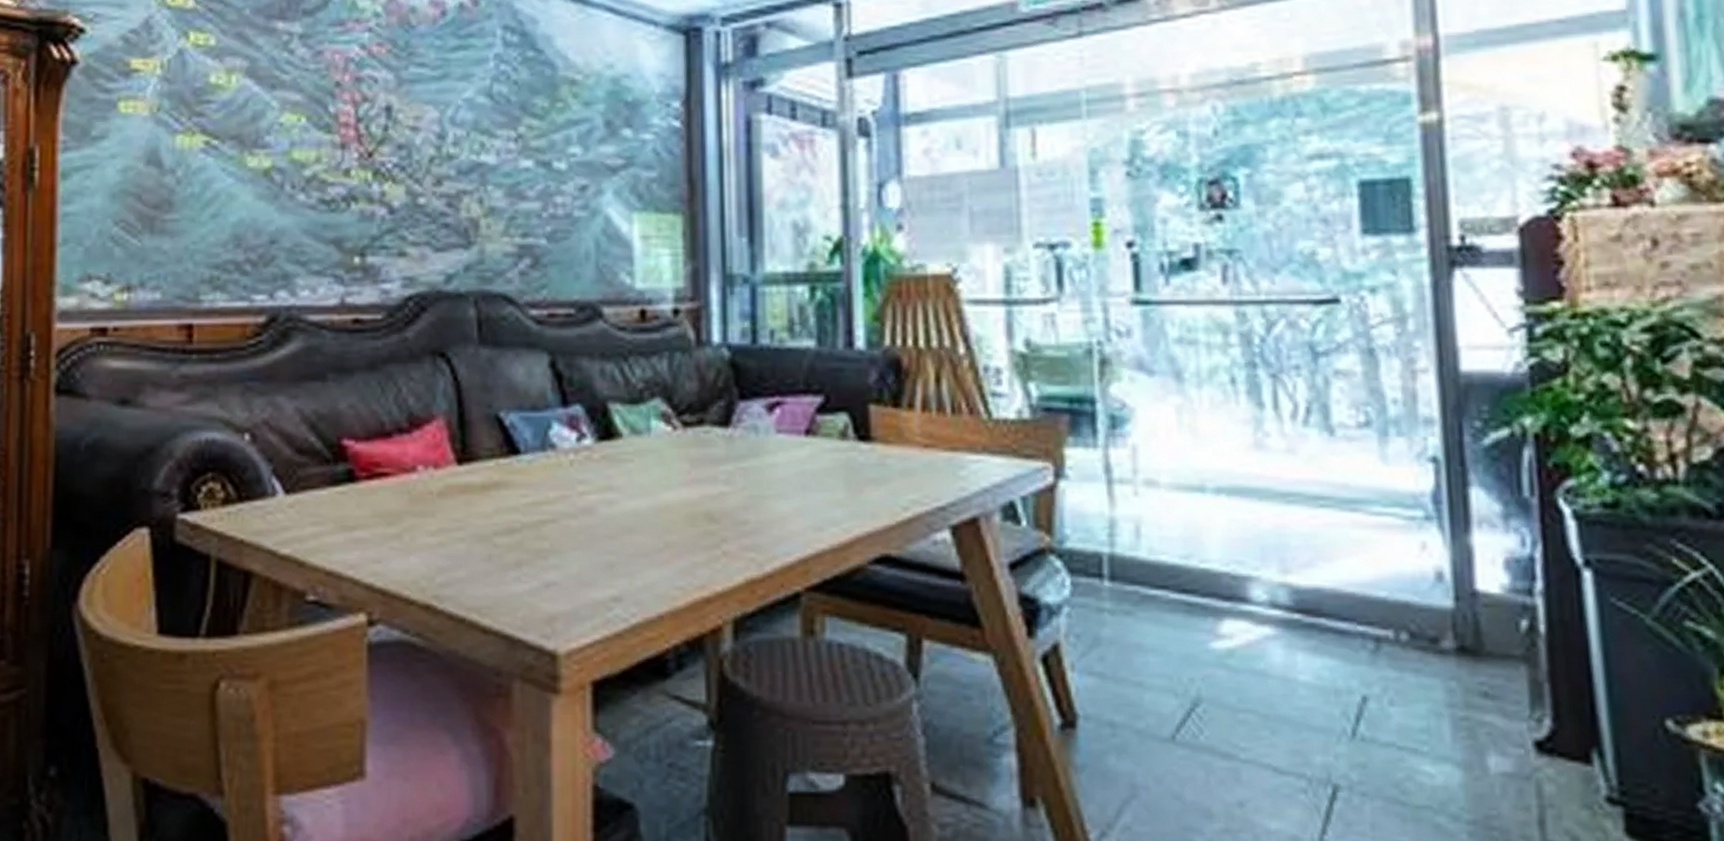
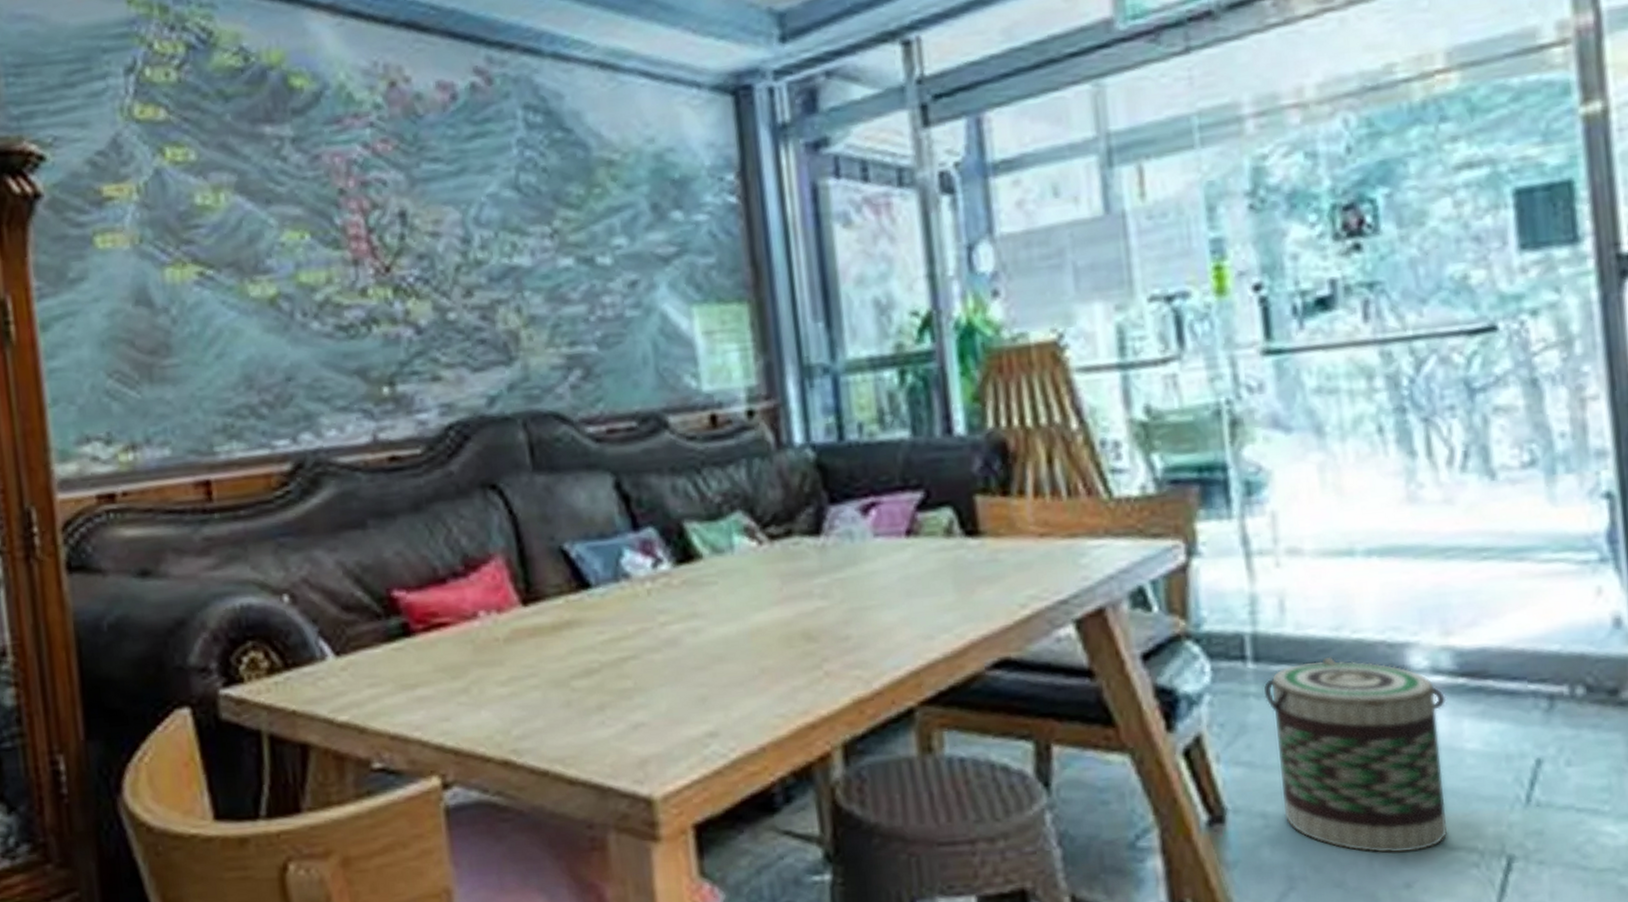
basket: none [1117,582,1283,773] -> present [1263,656,1448,854]

